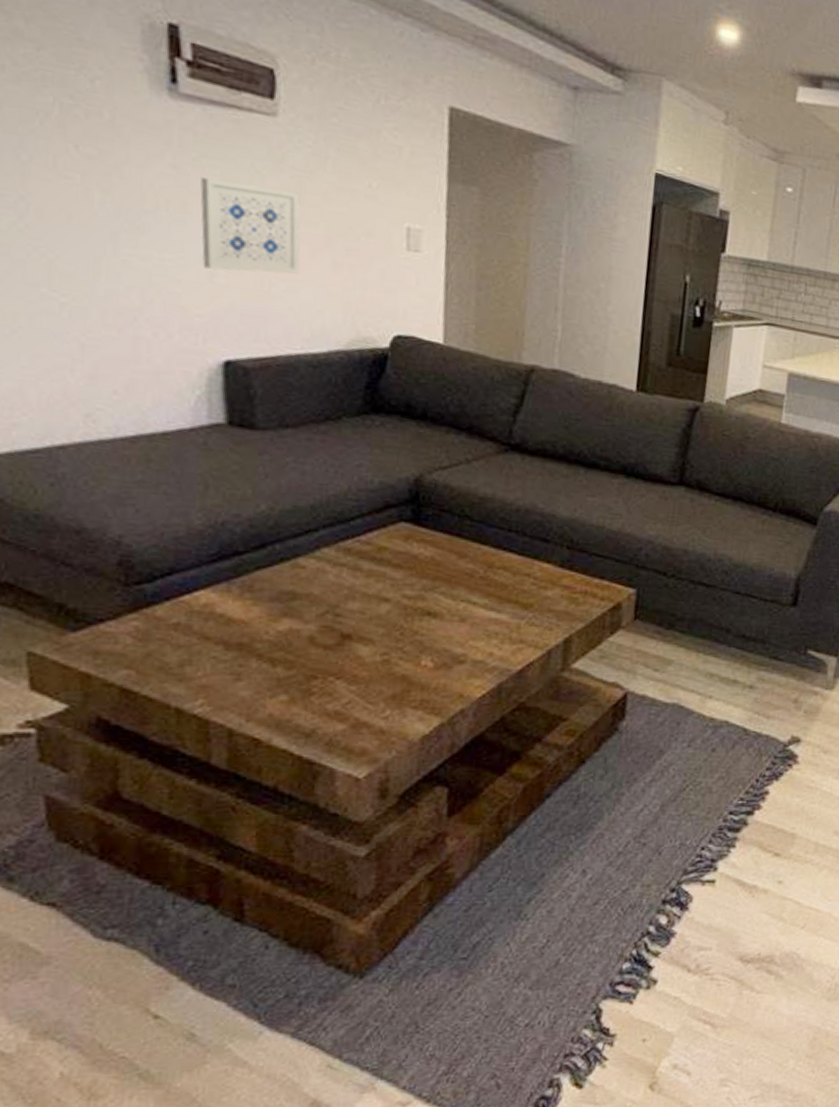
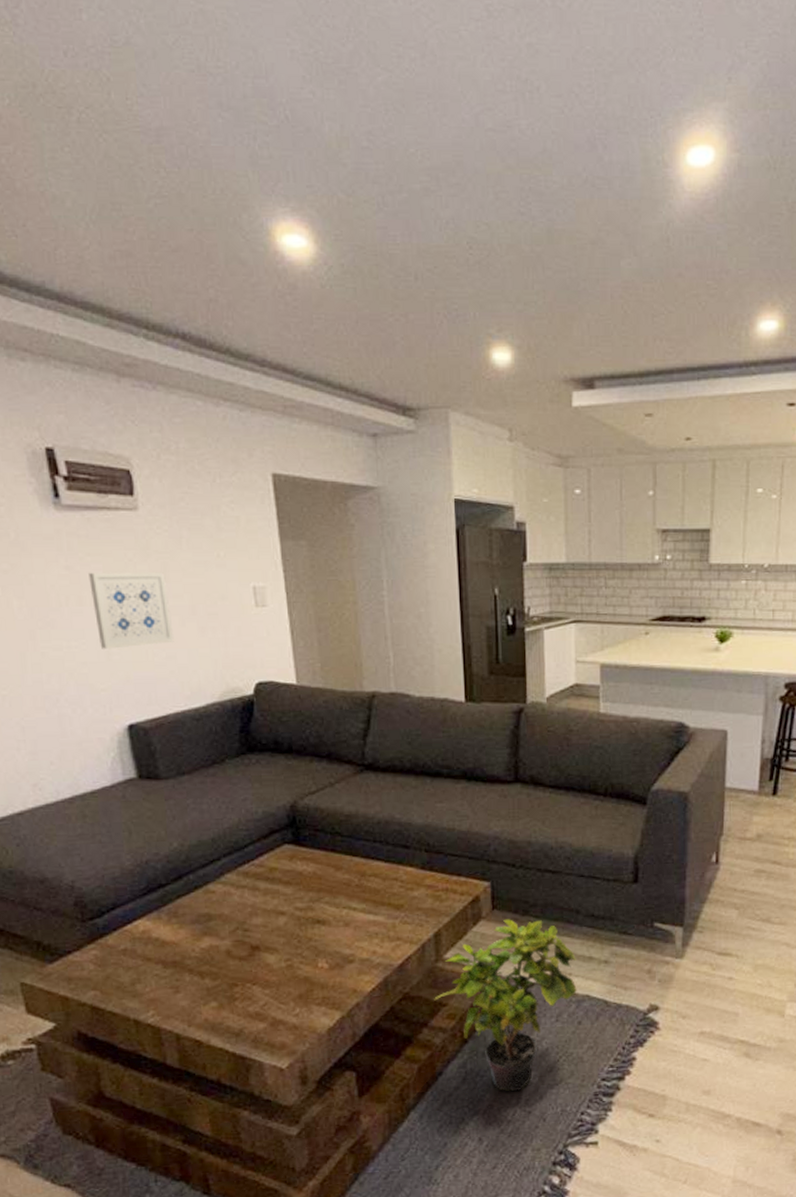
potted plant: none [553,631,719,819] -> present [434,919,577,1091]

